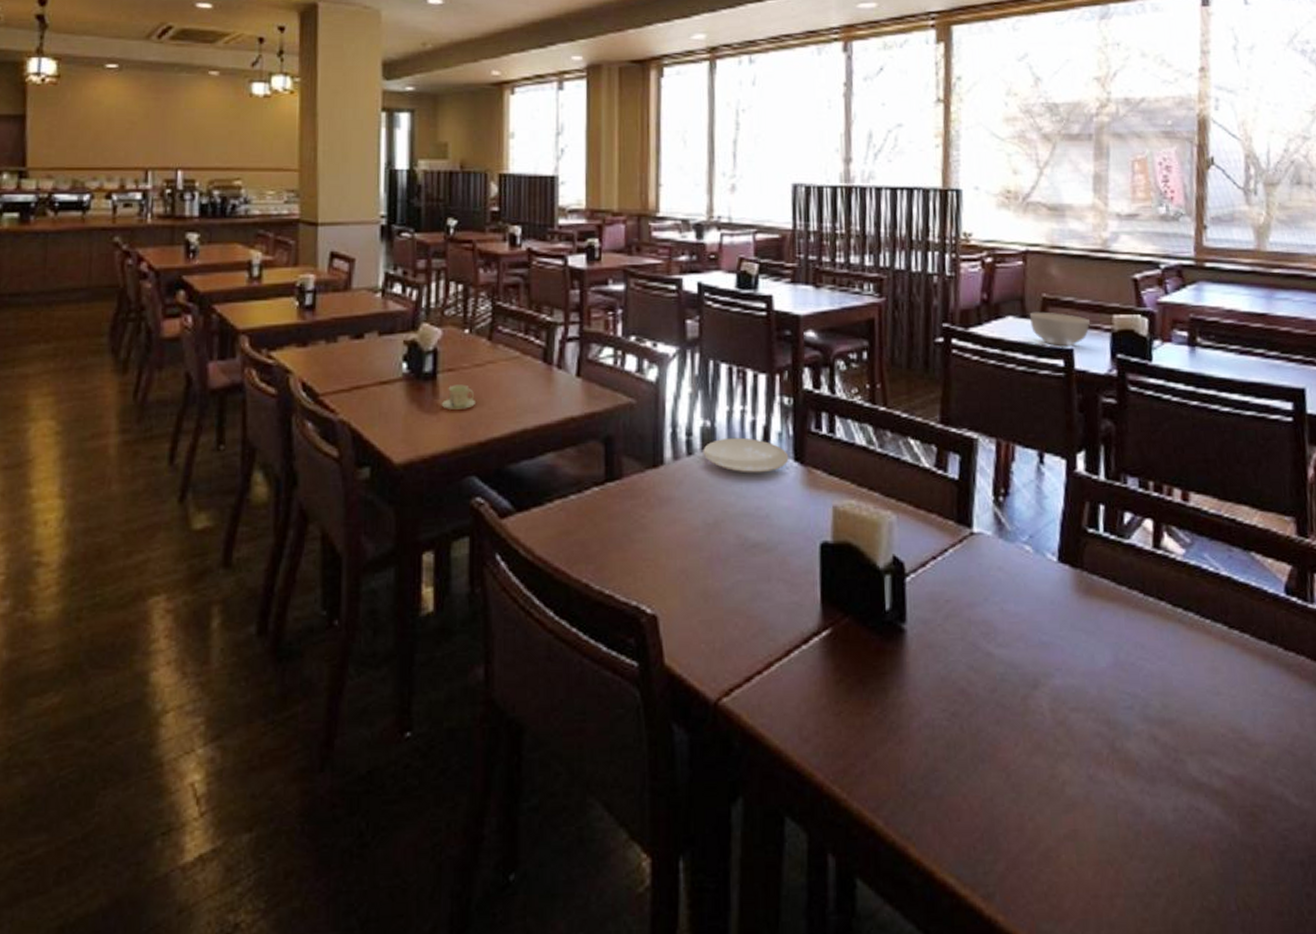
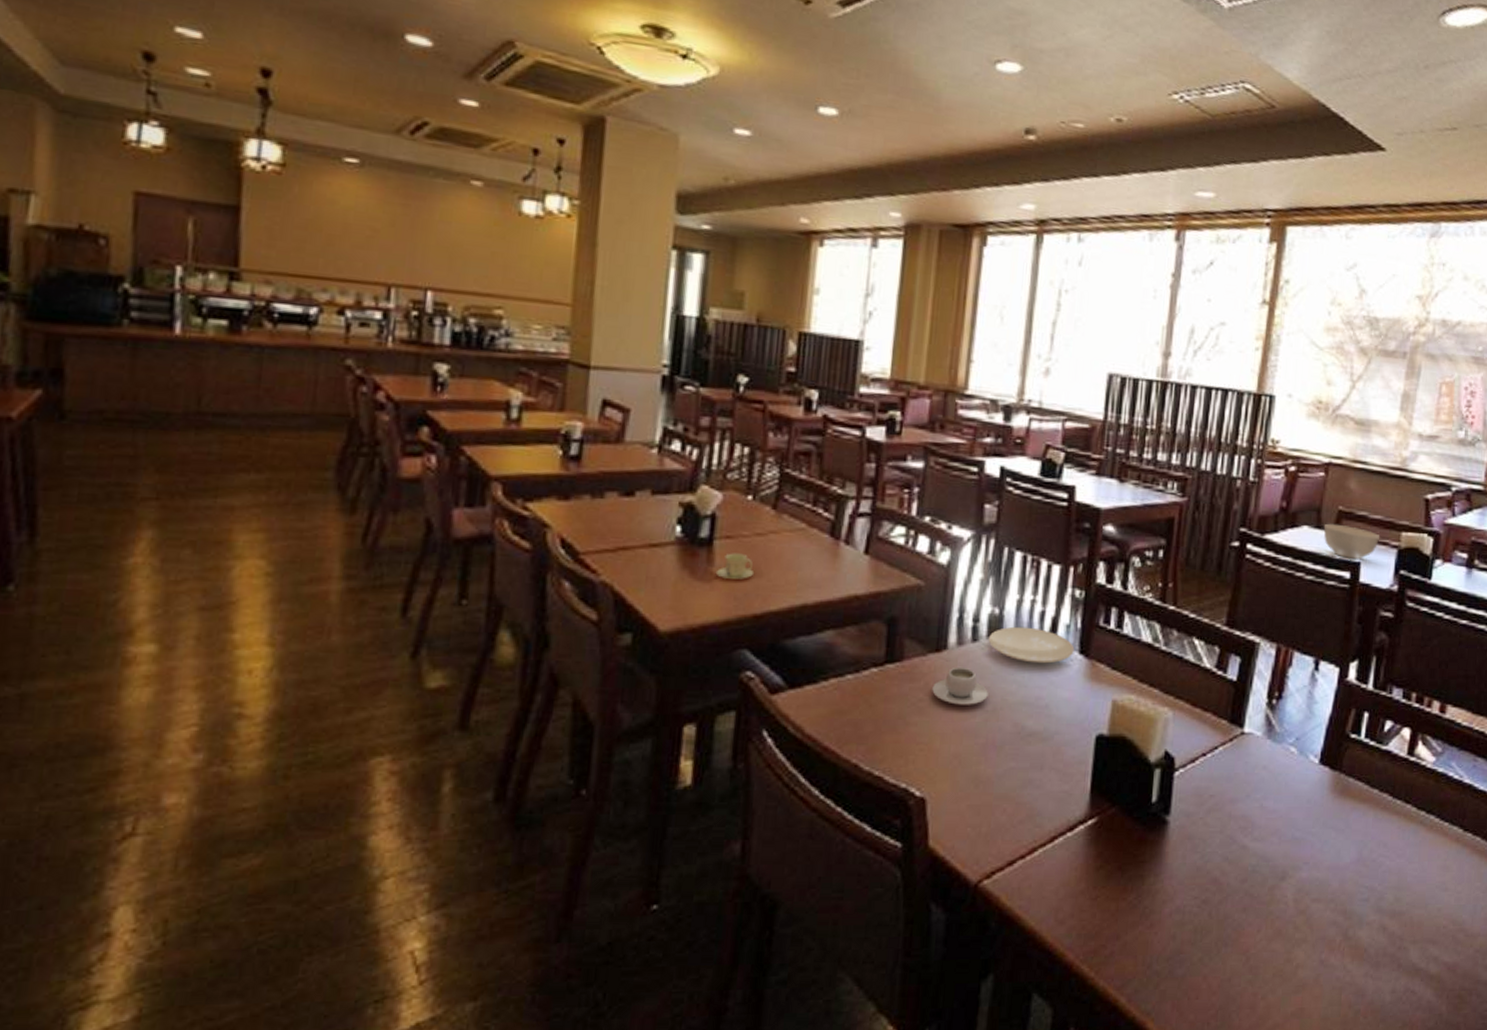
teacup: none [653,481,708,519] -> present [932,666,988,705]

